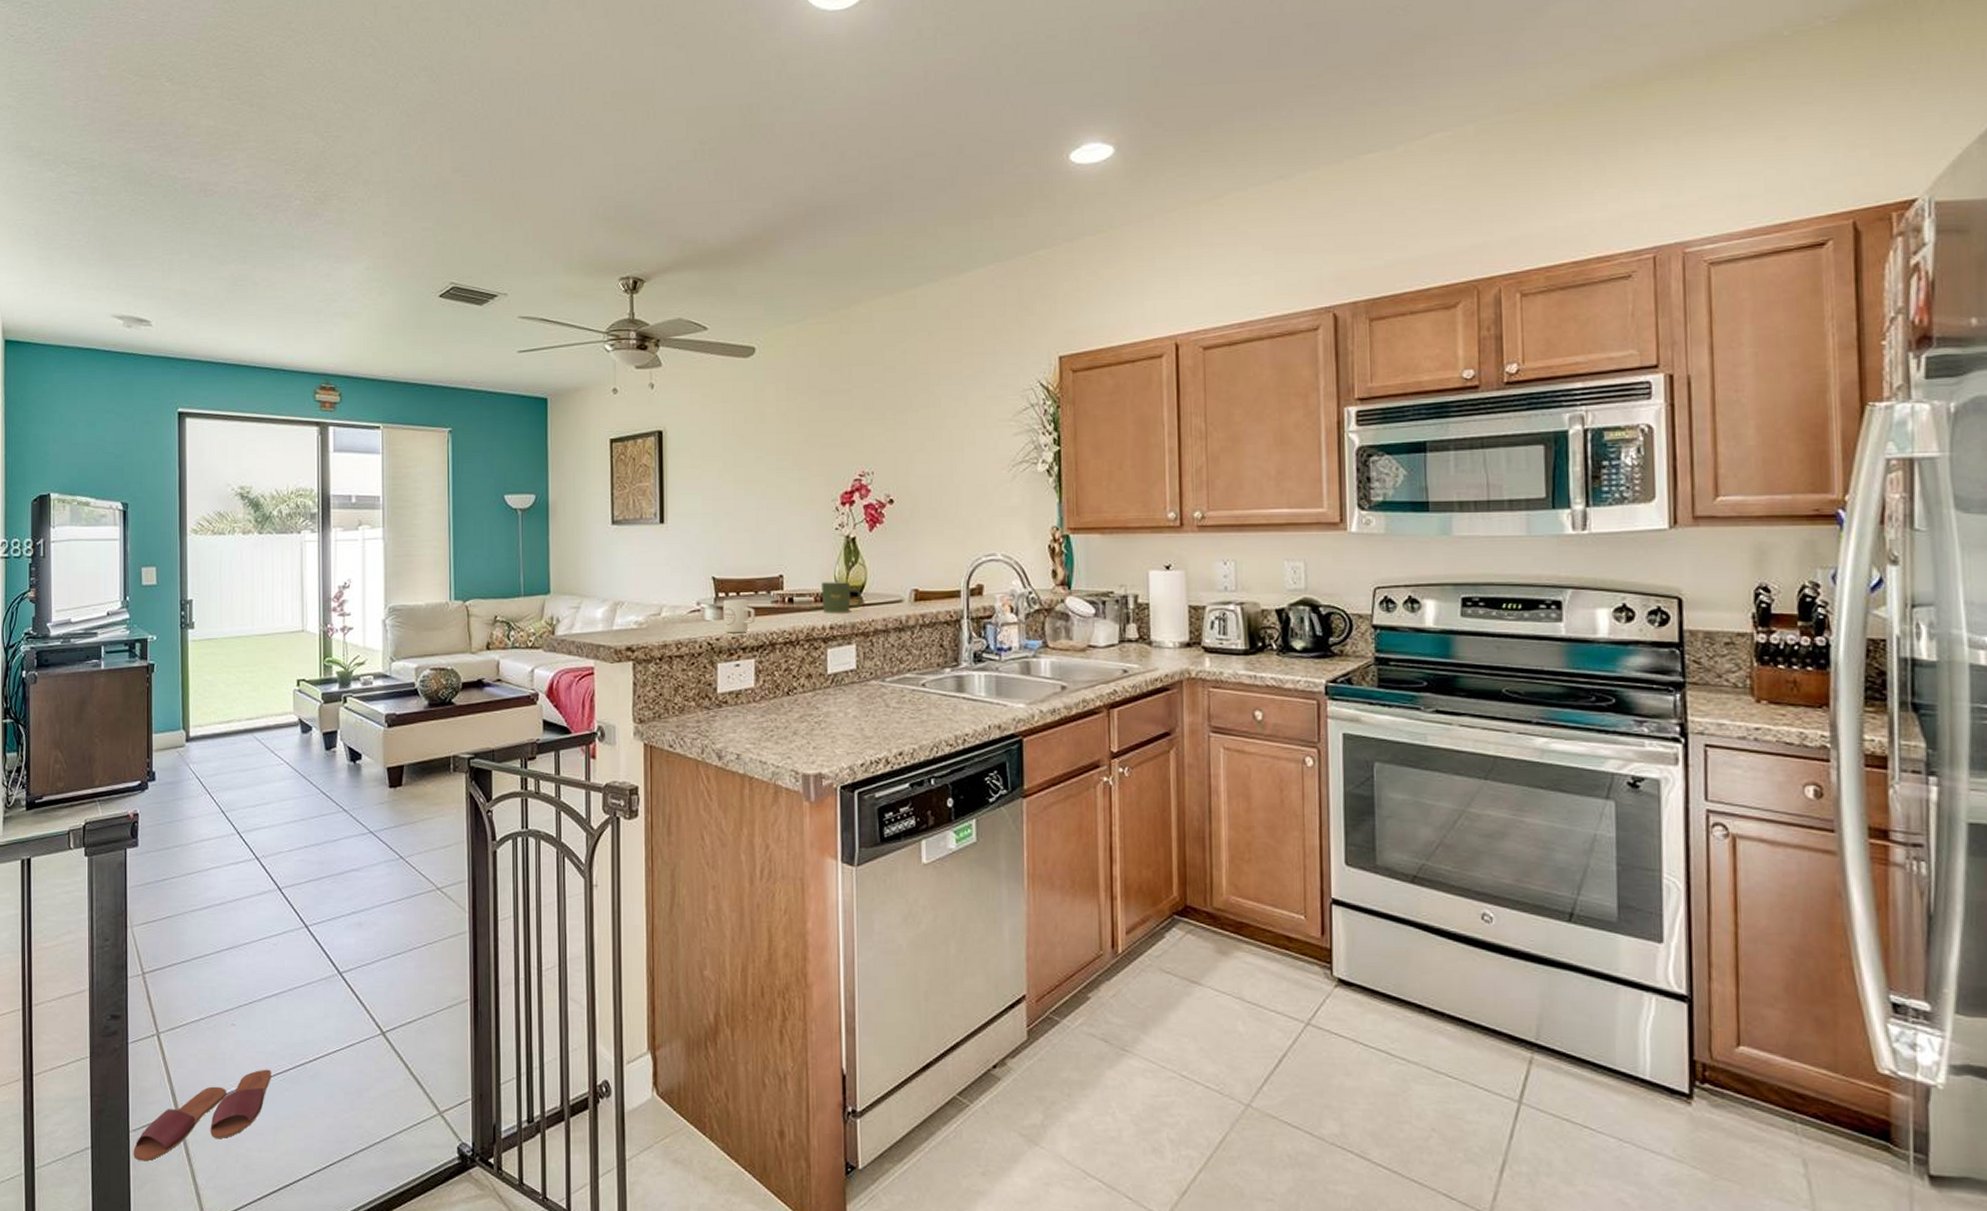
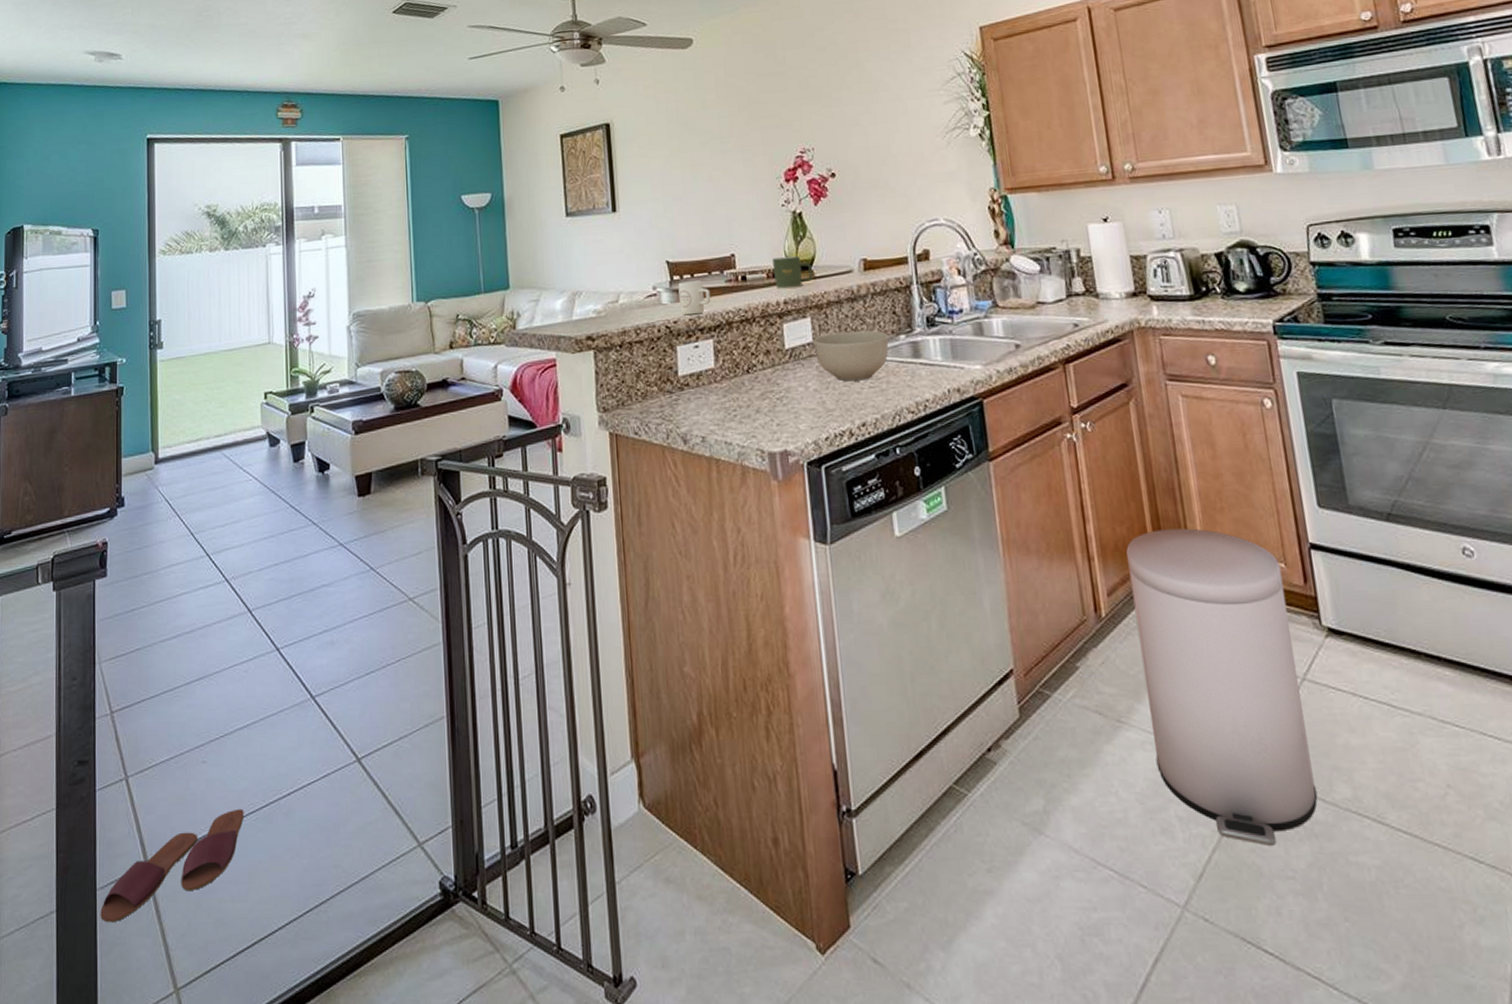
bowl: none [856,660,933,711] -> present [813,330,889,382]
pedal bin: none [1150,875,1306,1172] -> present [1126,528,1318,847]

